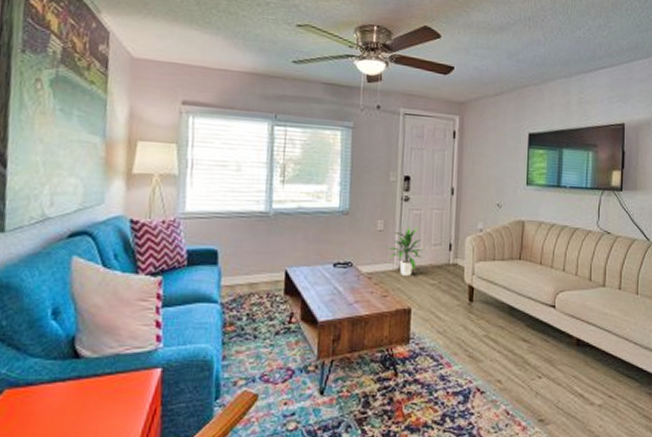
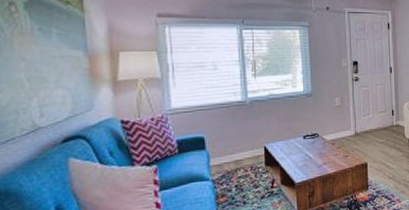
indoor plant: present [388,227,422,276] -> none [345,100,372,139]

